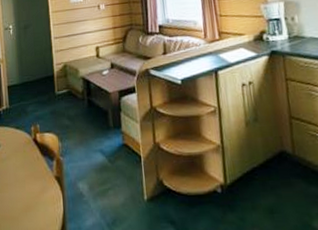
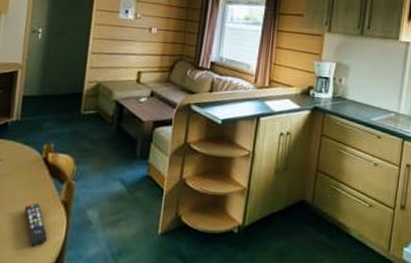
remote control: none [27,180,49,222] -> present [24,202,47,247]

